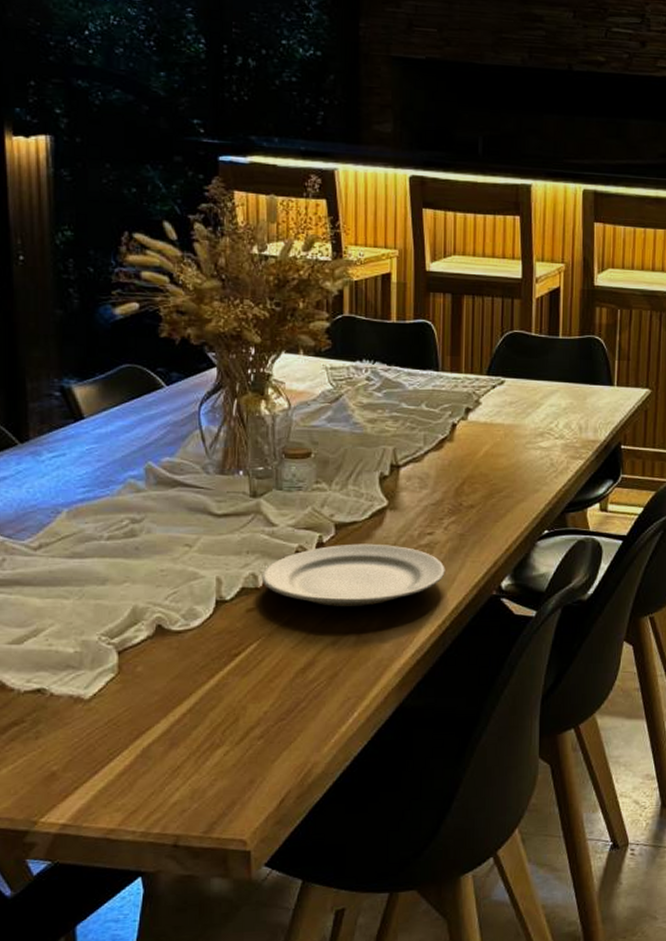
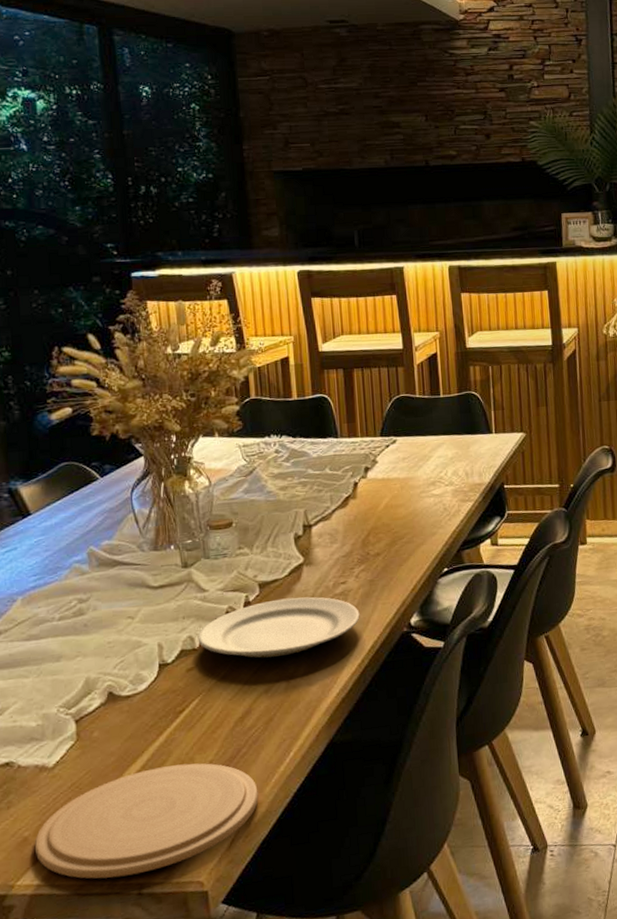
plate: none [64,712,315,826] -> present [35,763,259,879]

